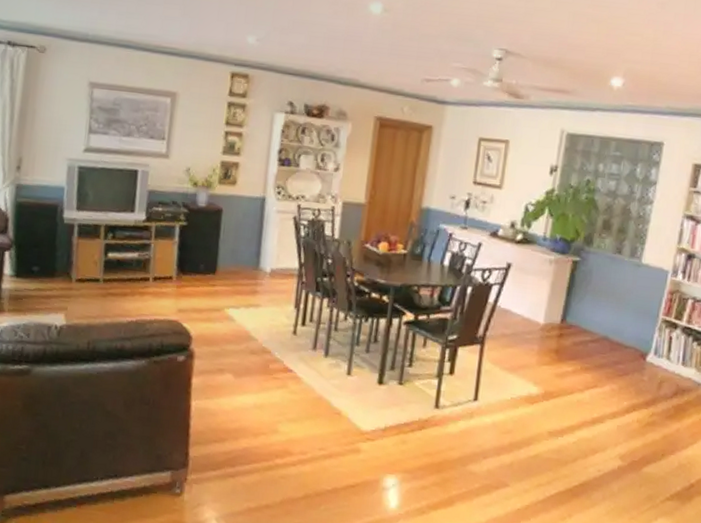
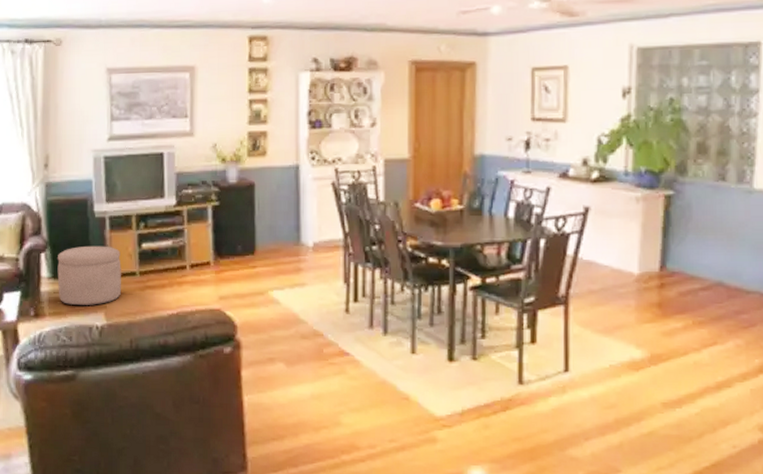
ottoman: none [19,249,86,306] -> present [57,245,121,305]

